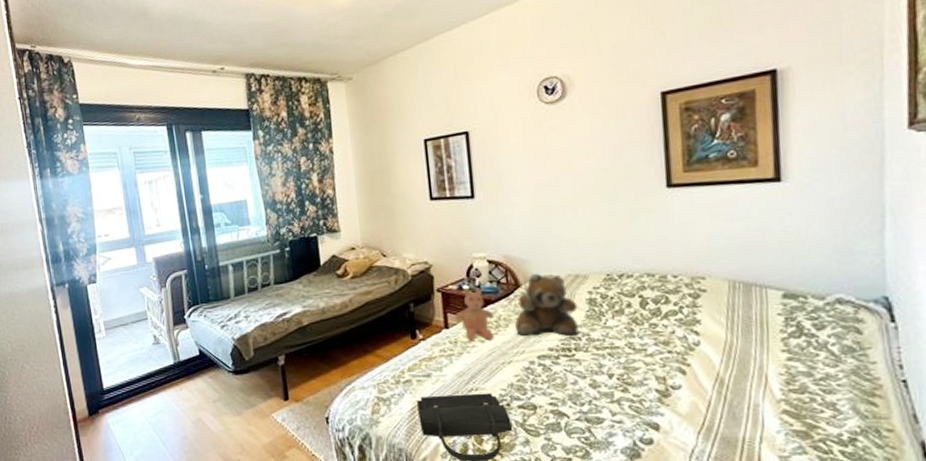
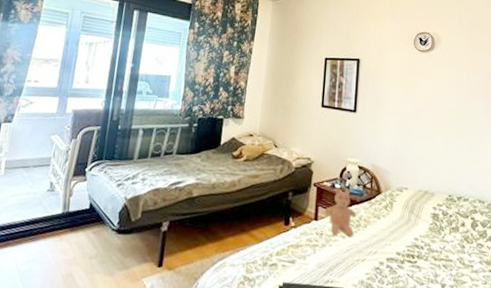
teddy bear: present [515,273,580,337] -> none [372,183,424,246]

